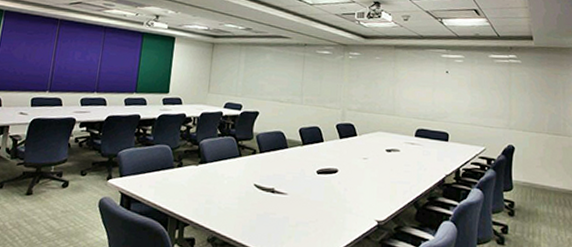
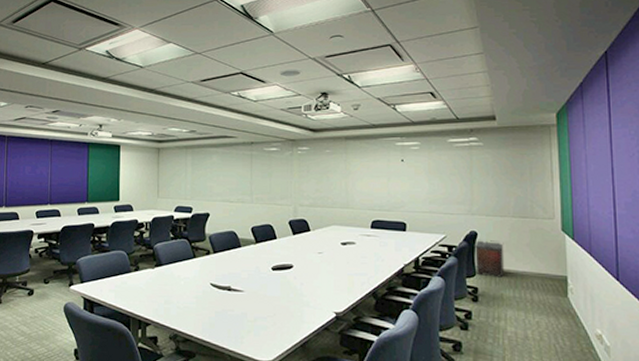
trash bin: none [511,153,539,193] -> present [474,239,505,278]

